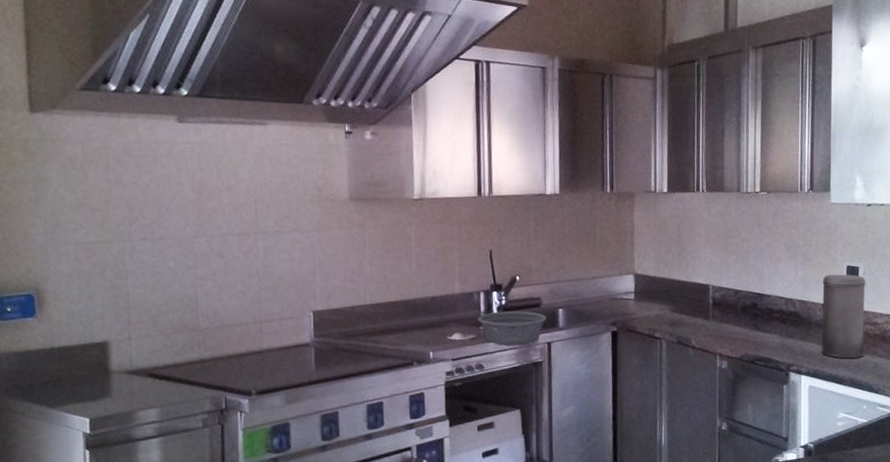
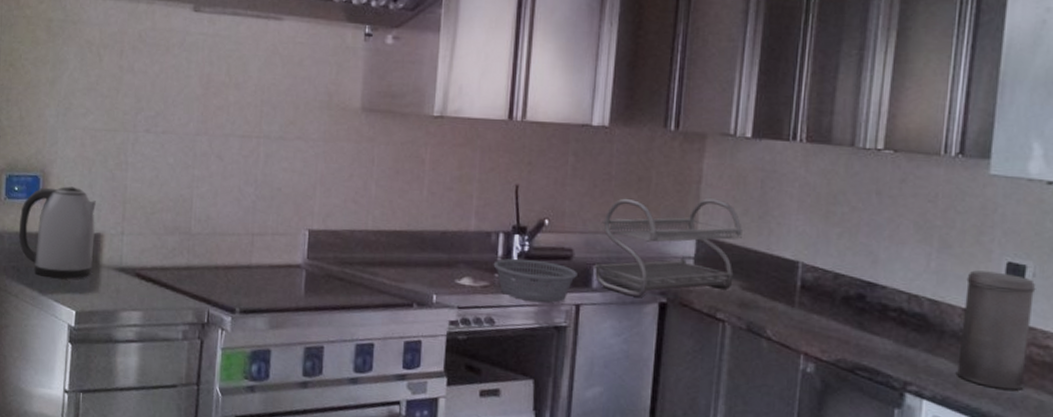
kettle: none [16,300,102,391] -> present [18,186,96,279]
dish rack: none [559,243,668,330] -> present [594,198,742,297]

